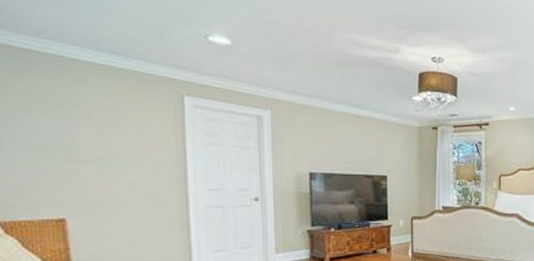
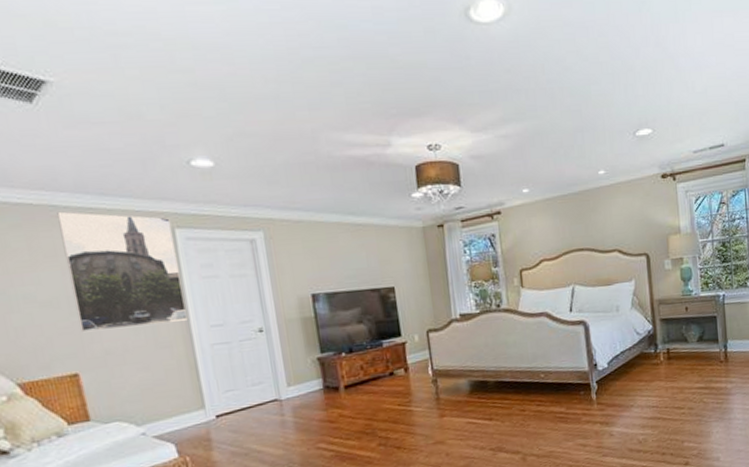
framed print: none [64,62,187,183] -> present [57,211,189,333]

